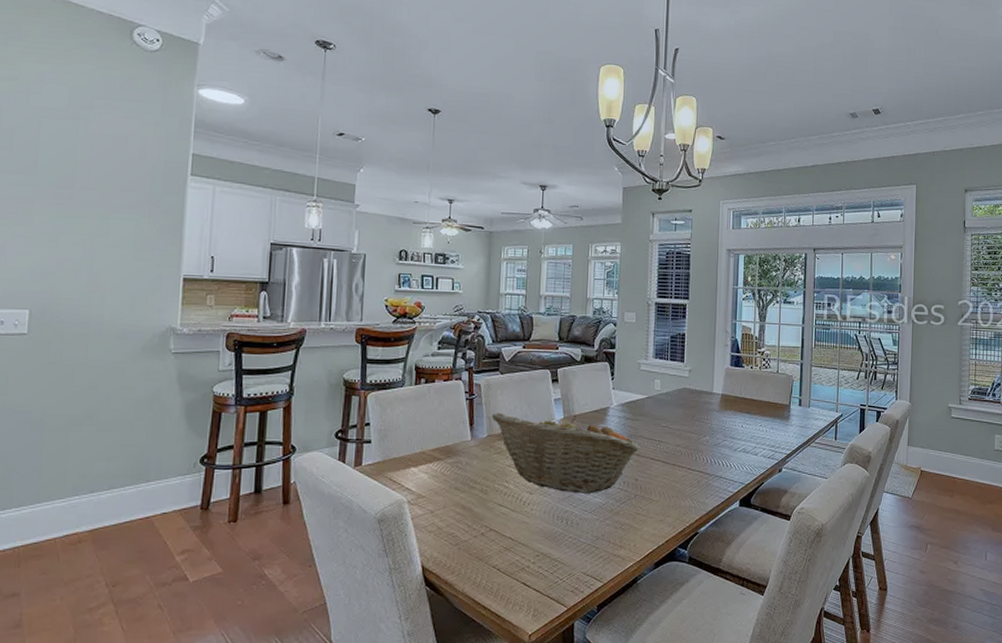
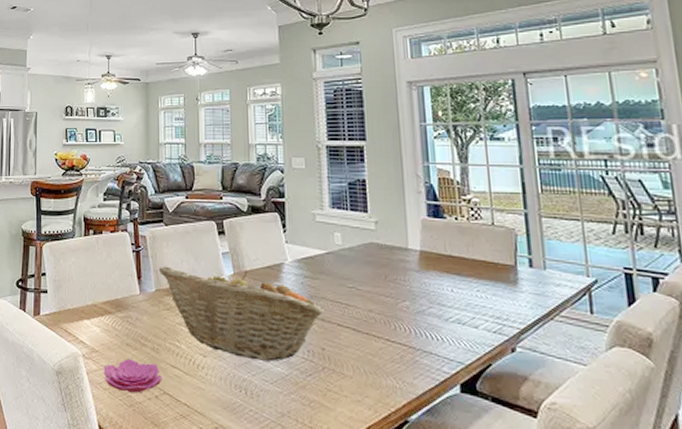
flower: none [429,501,489,533] -> present [103,358,162,393]

